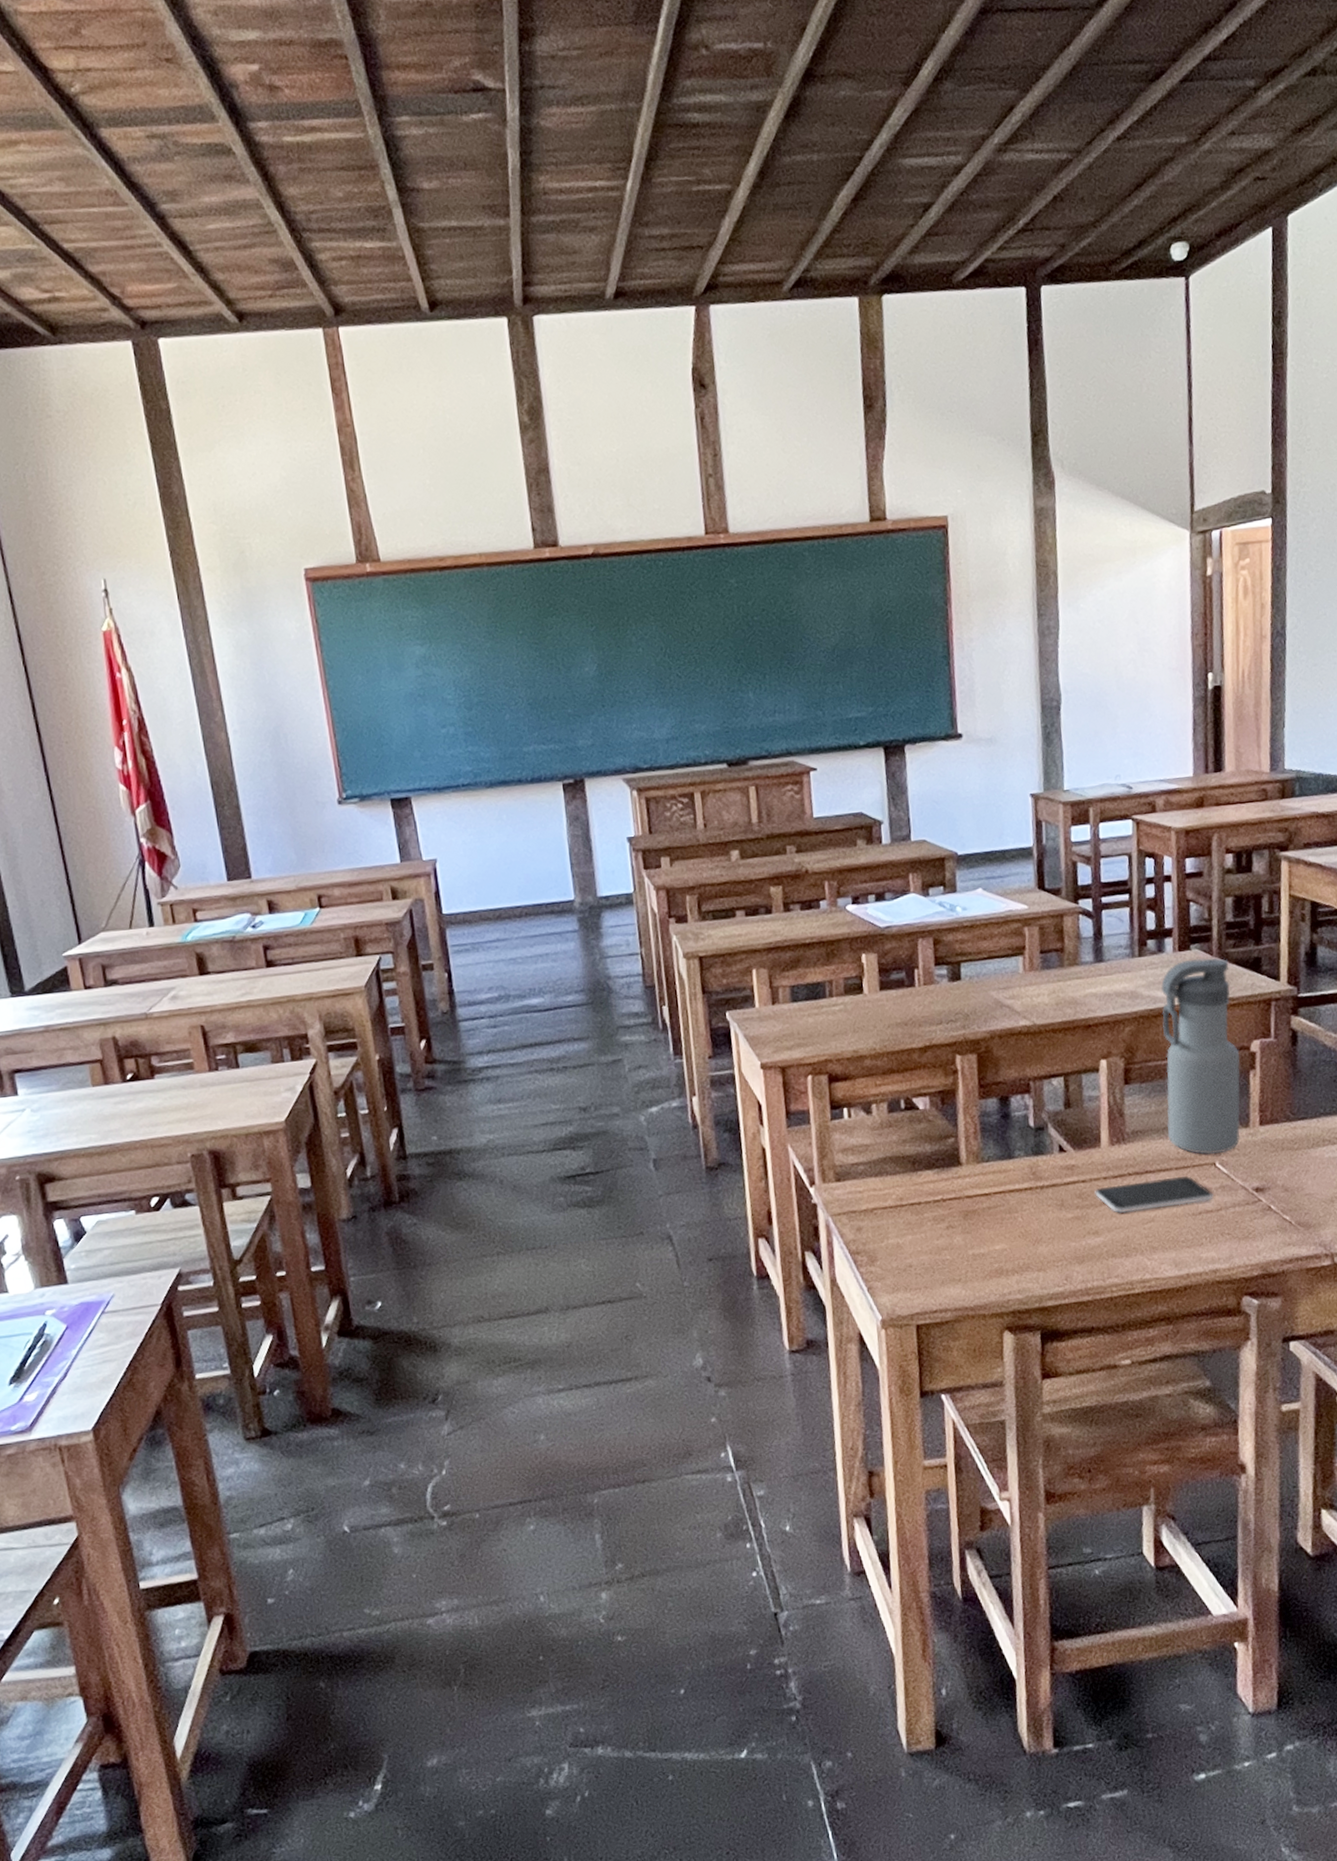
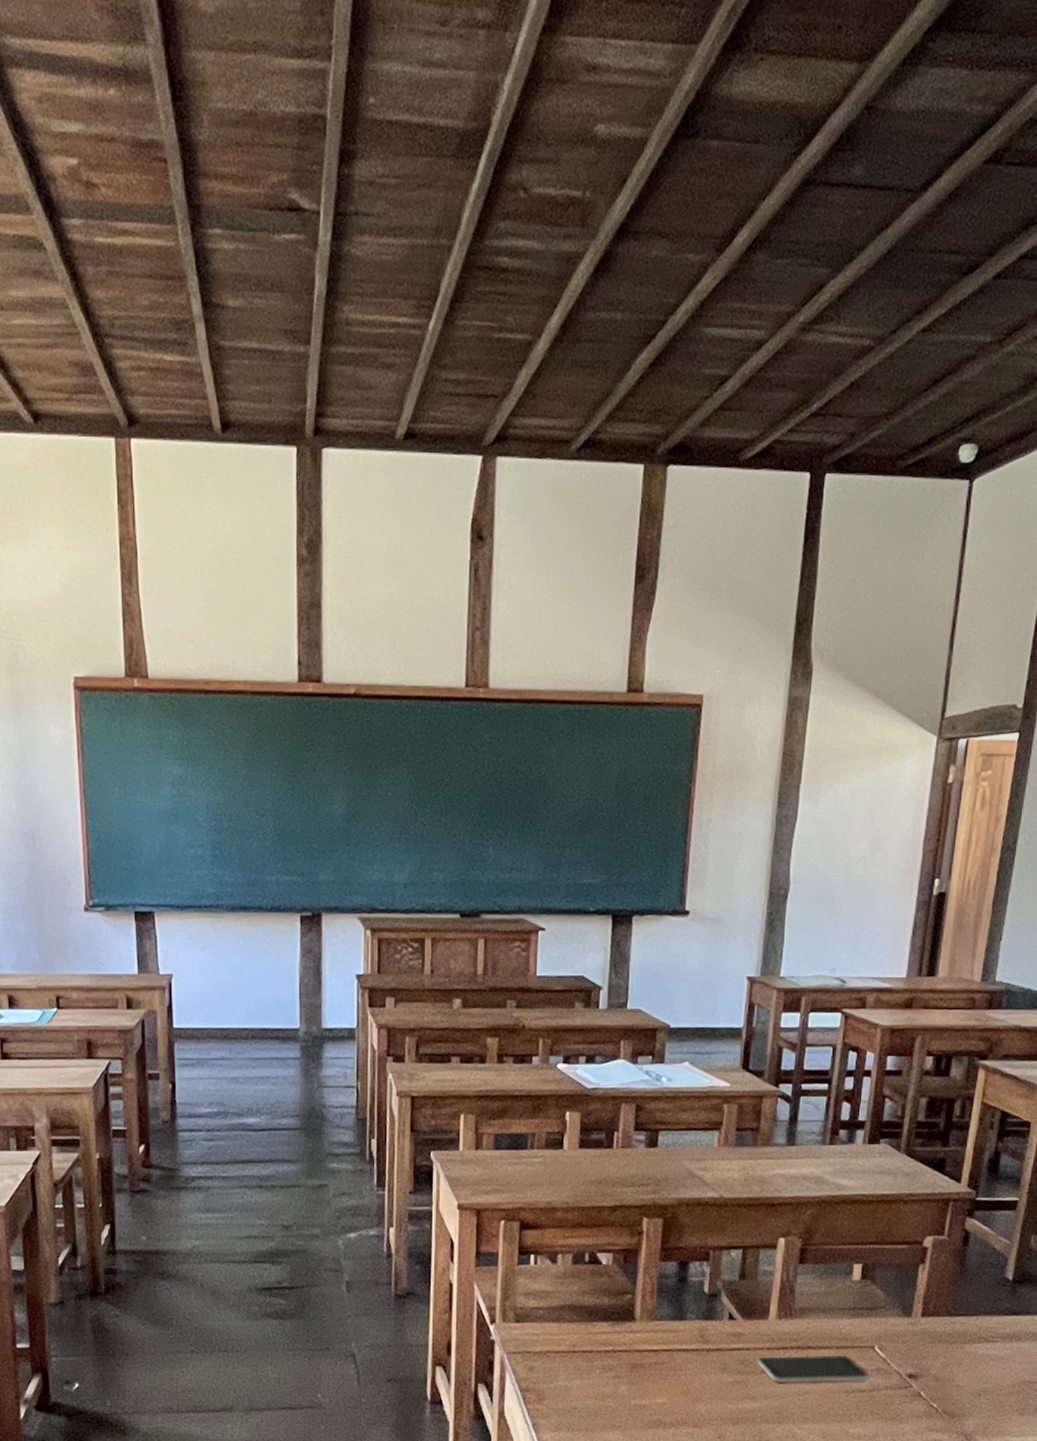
water bottle: present [1160,958,1241,1155] -> none [833,1153,915,1338]

